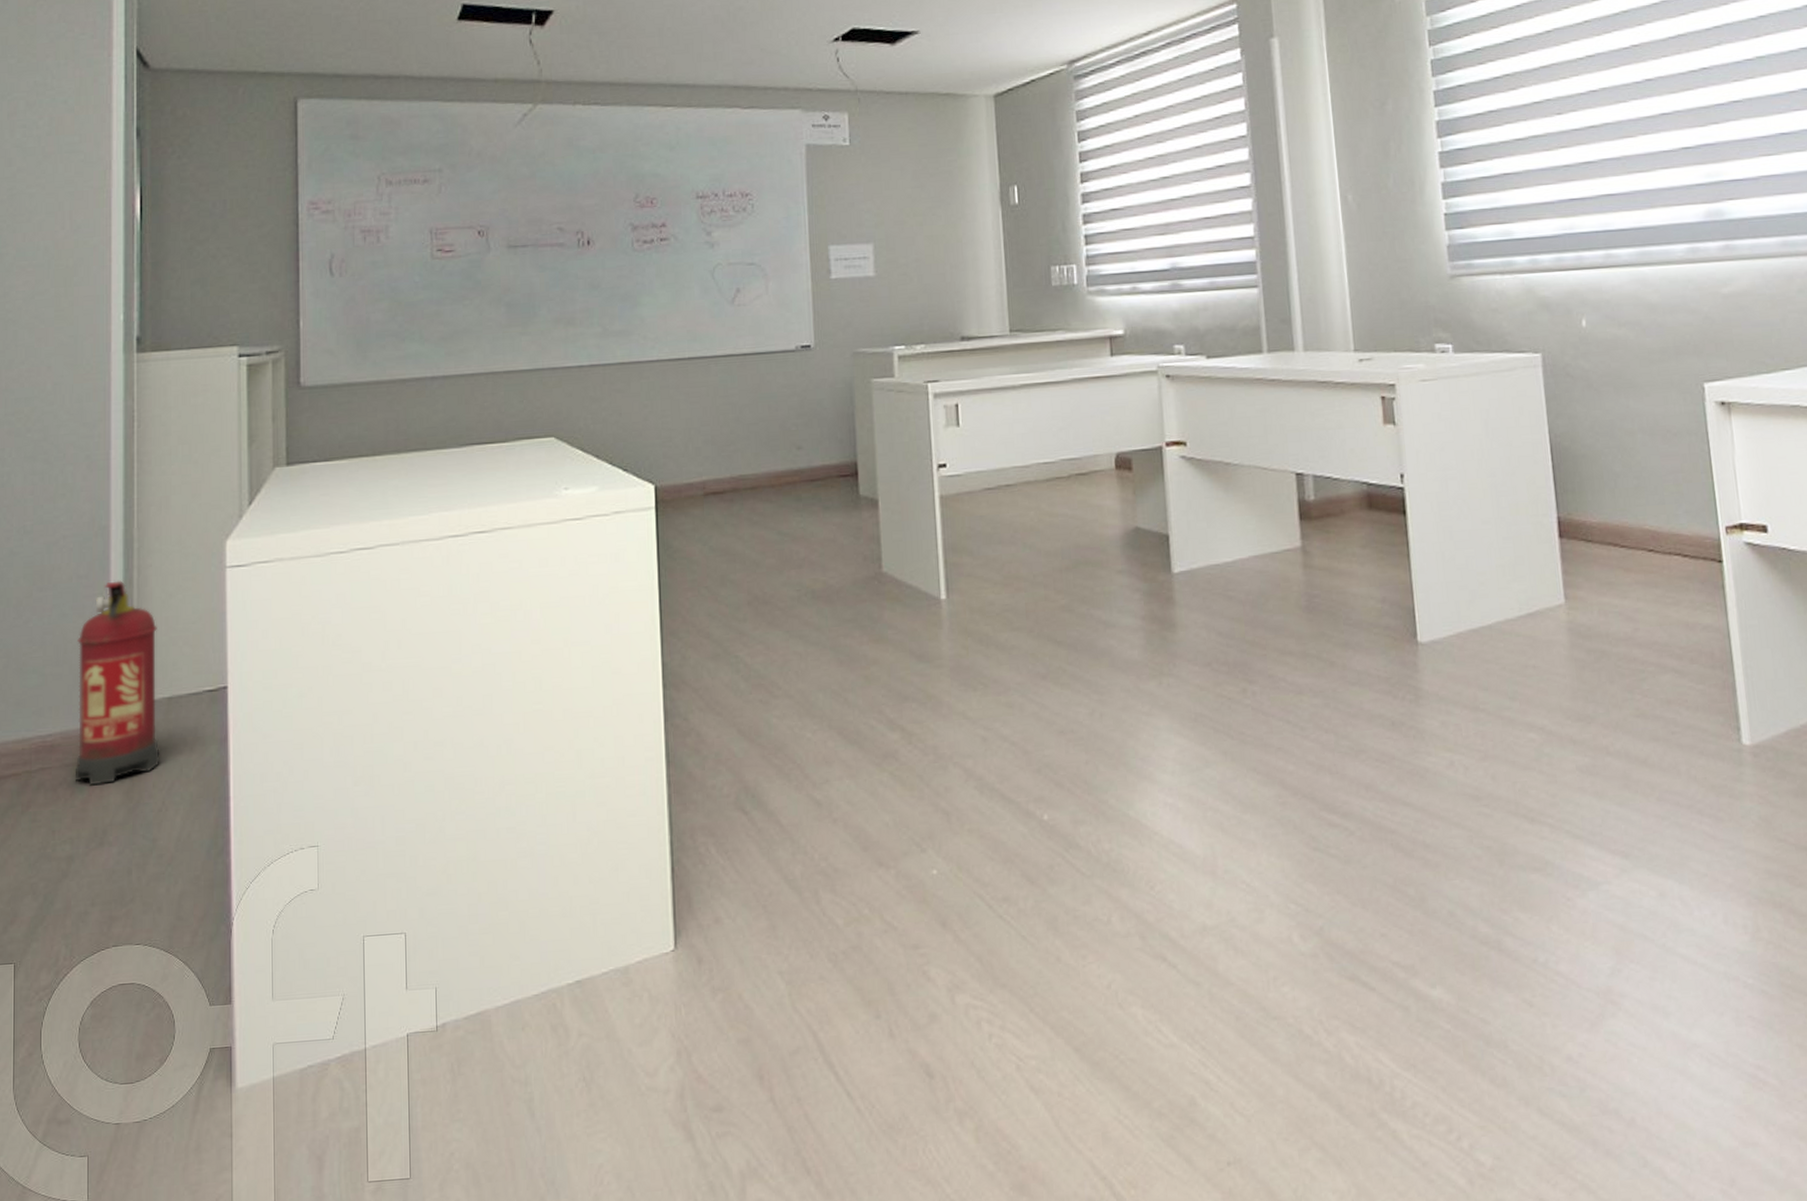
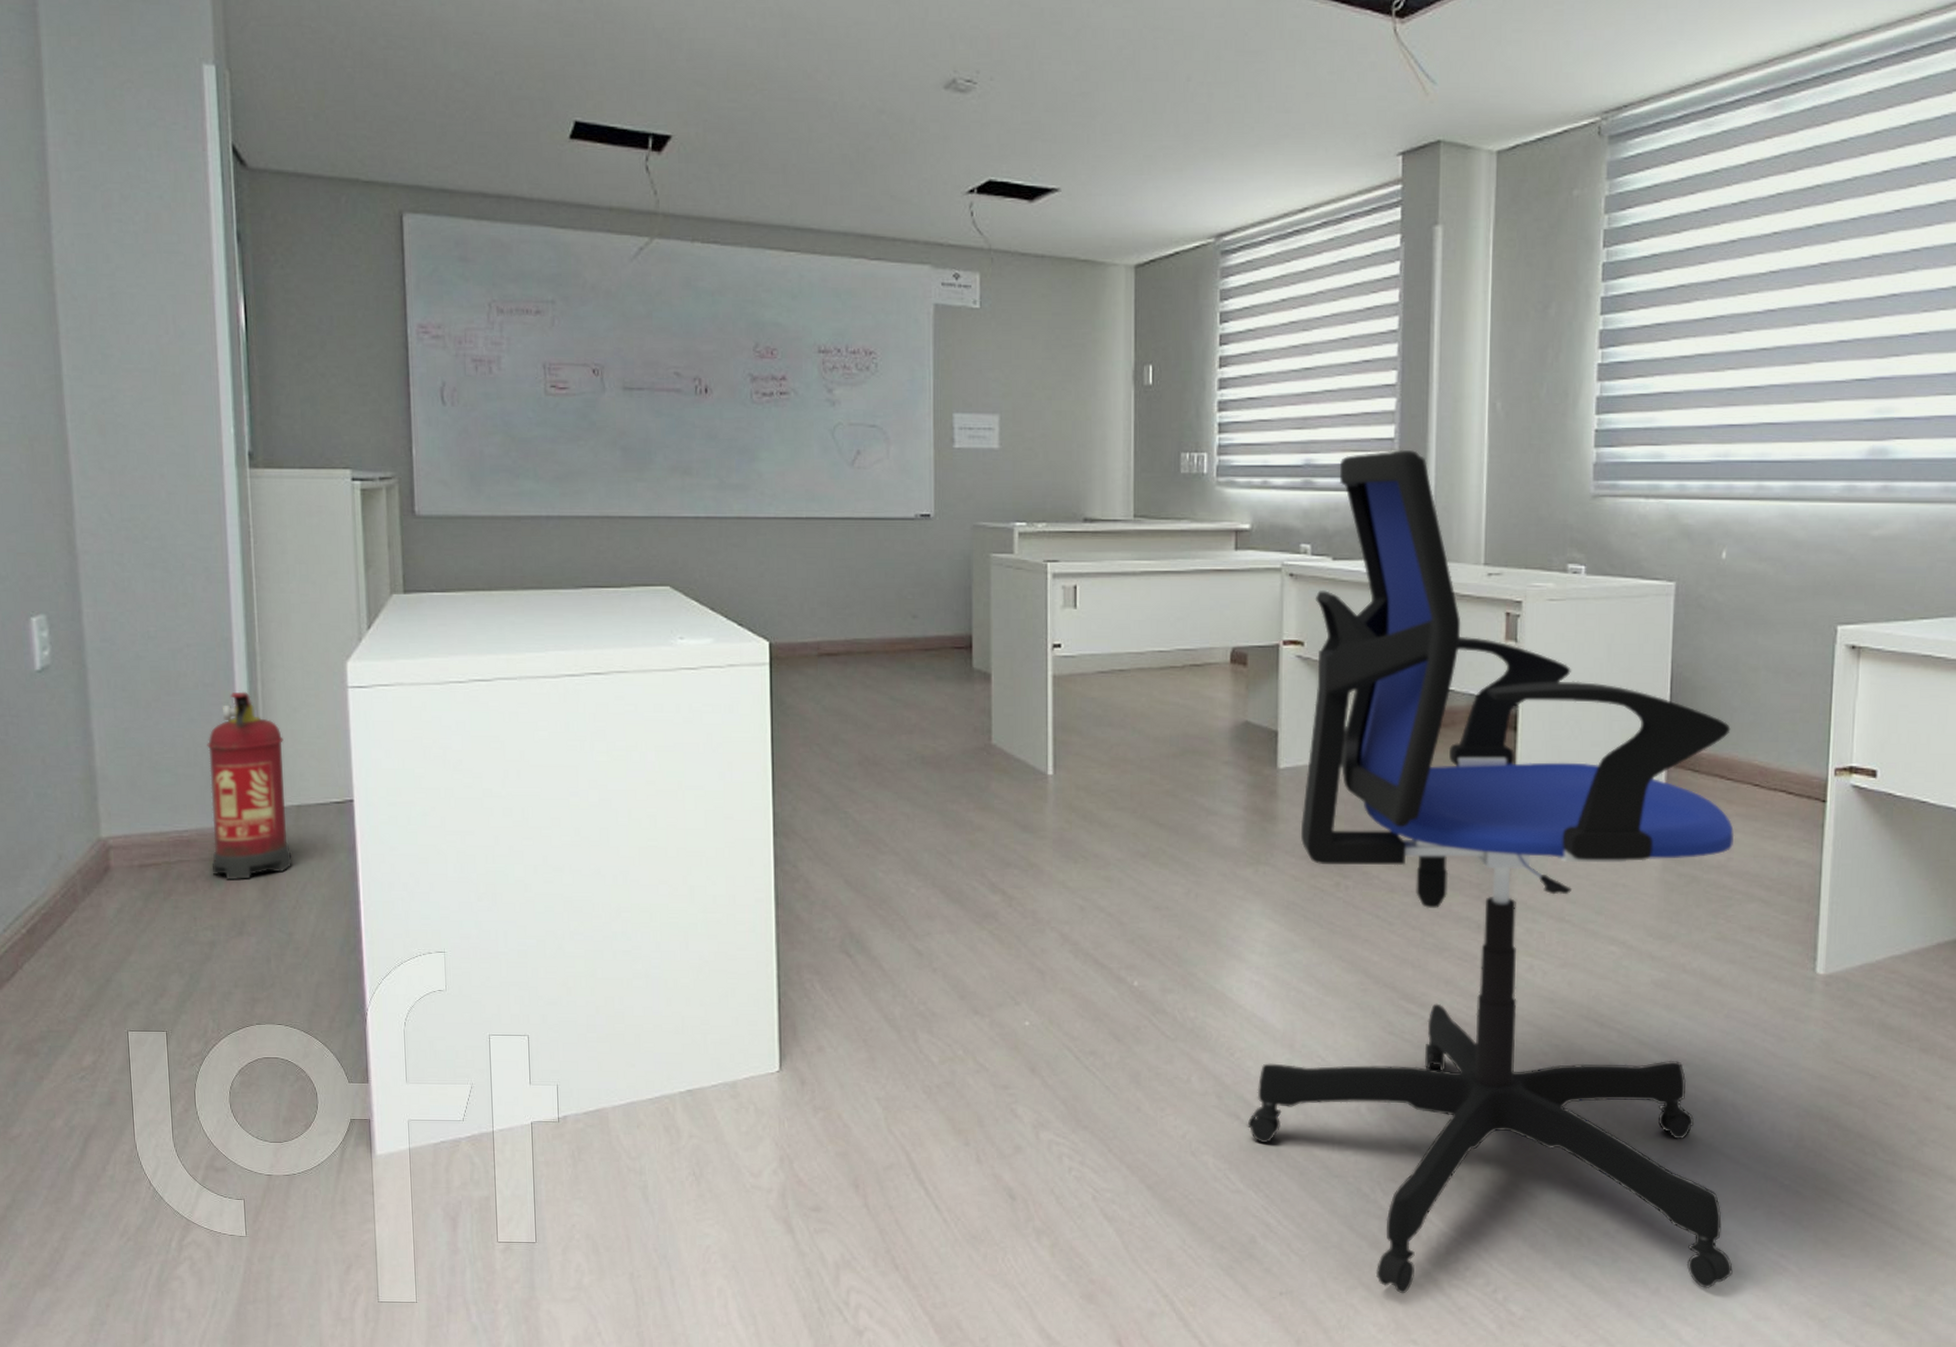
office chair: none [1175,246,1710,1152] -> present [1247,449,1735,1294]

